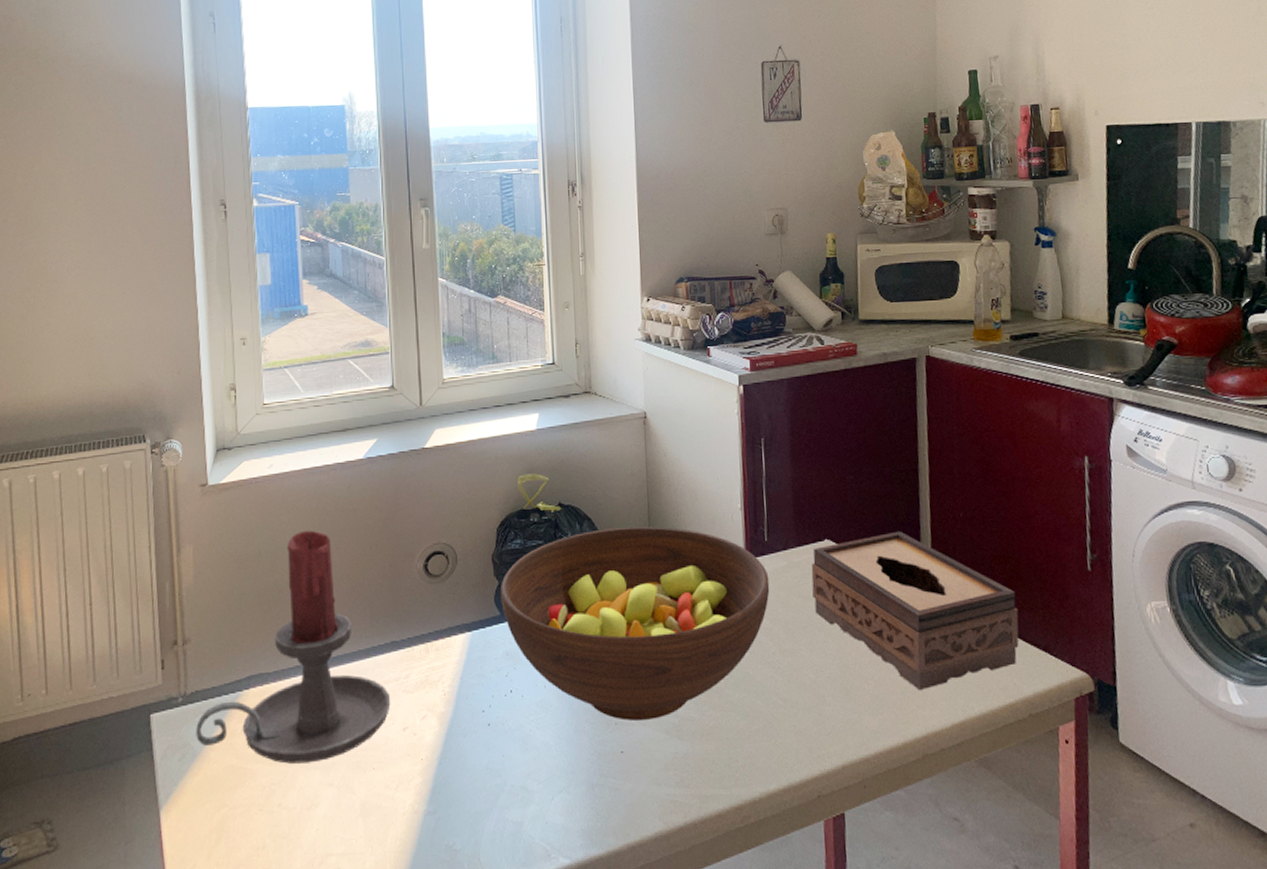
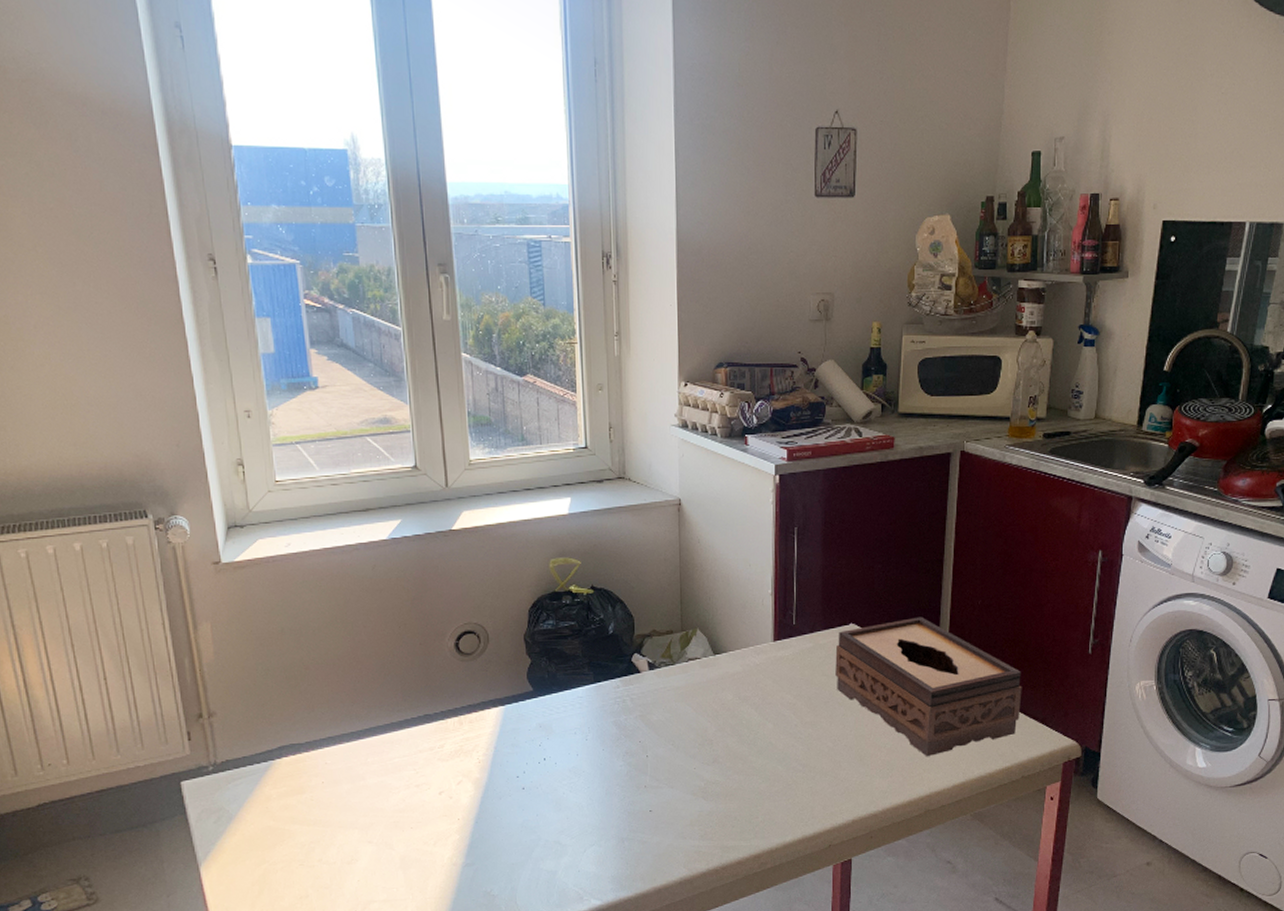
candle holder: present [196,530,391,764] -> none [229,609,426,825]
fruit bowl: present [501,526,770,721] -> none [533,609,795,784]

